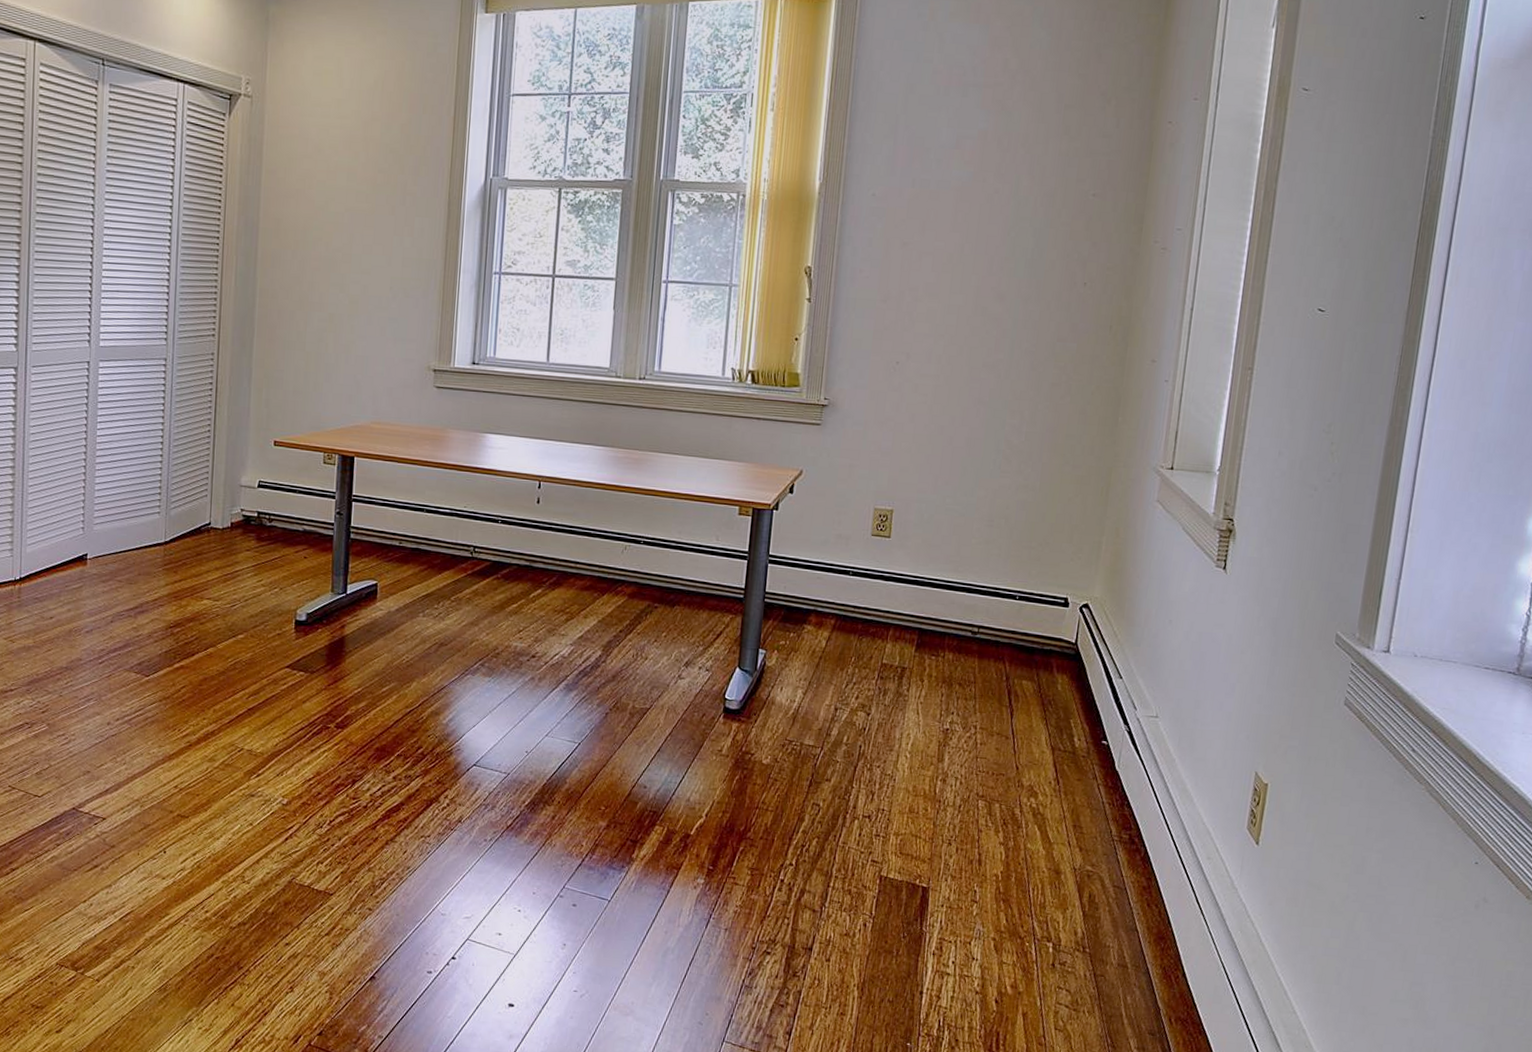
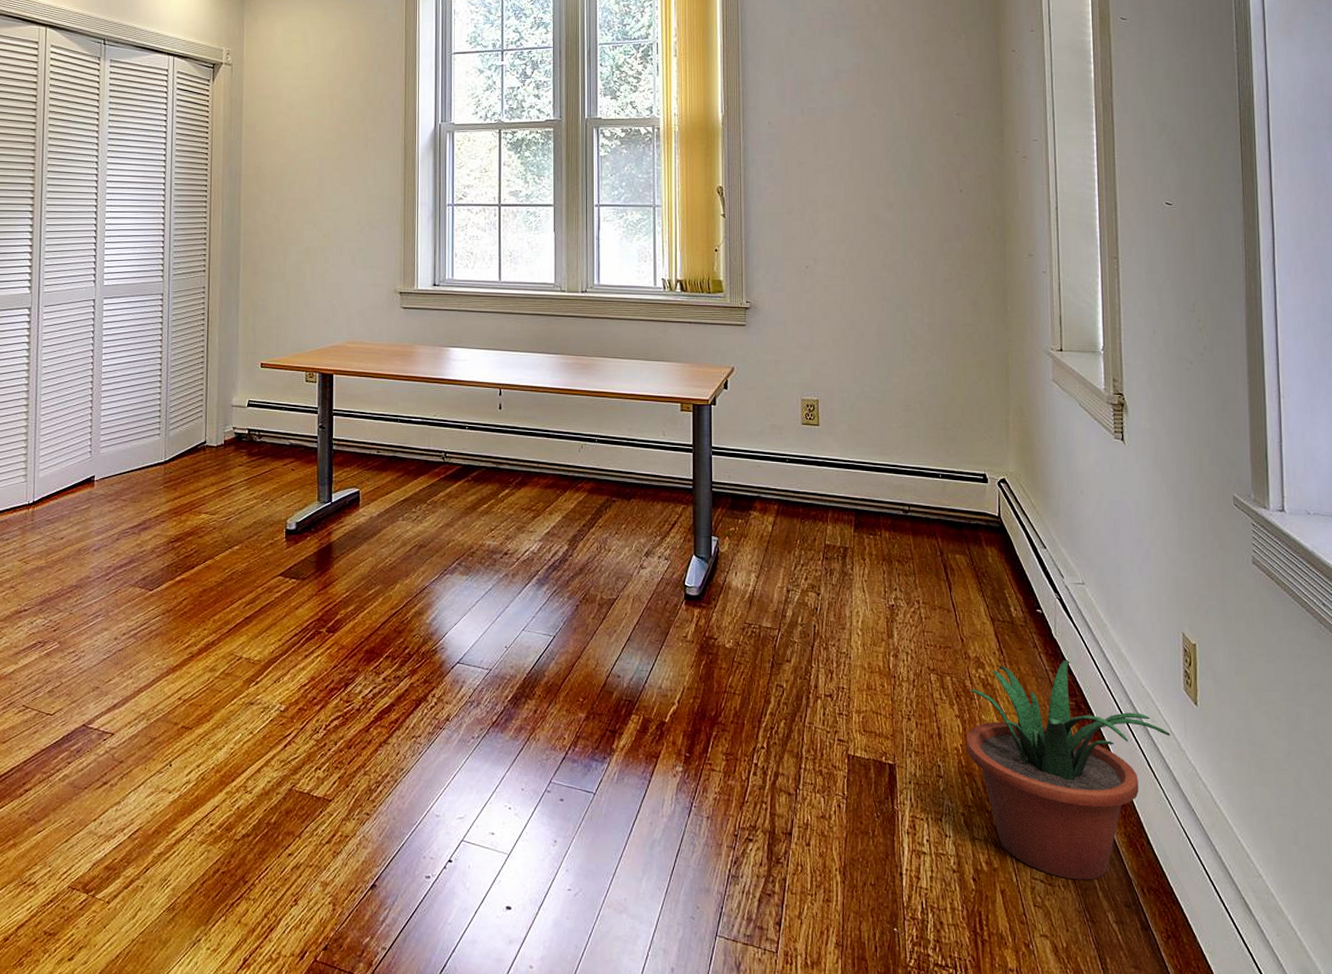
potted plant: none [1006,793,1225,1008] -> present [965,660,1171,880]

